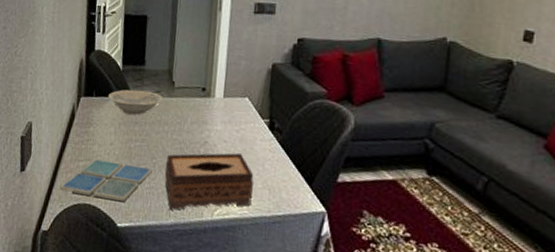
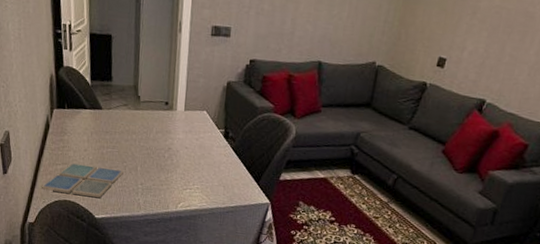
bowl: present [108,89,163,116] -> none [79,103,130,126]
tissue box: present [165,153,254,210] -> none [134,157,211,204]

